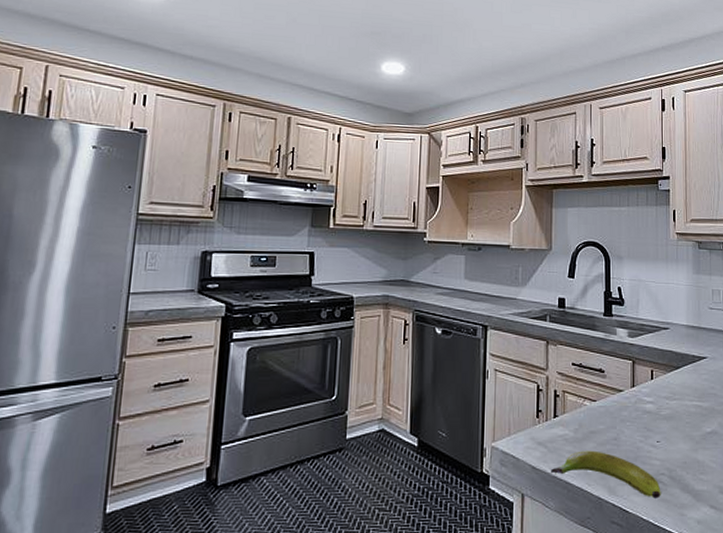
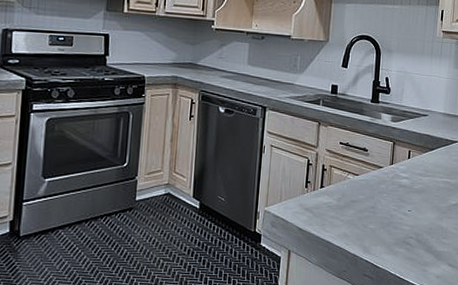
banana: present [551,450,661,499] -> none [315,216,408,257]

